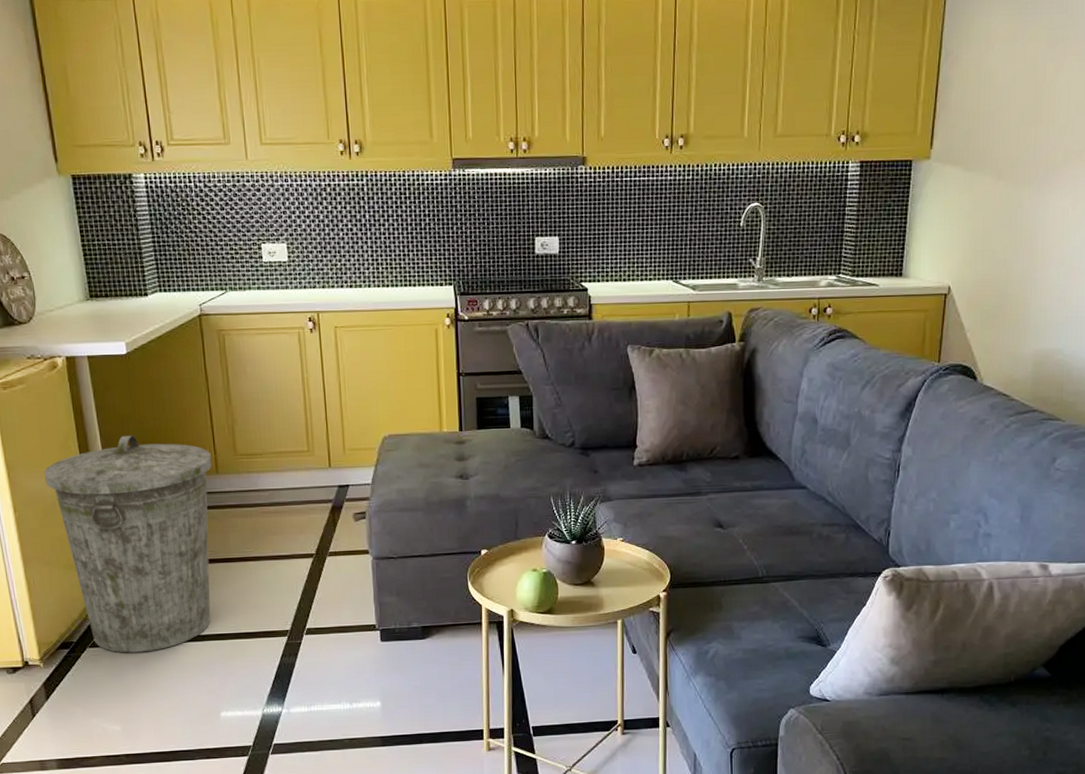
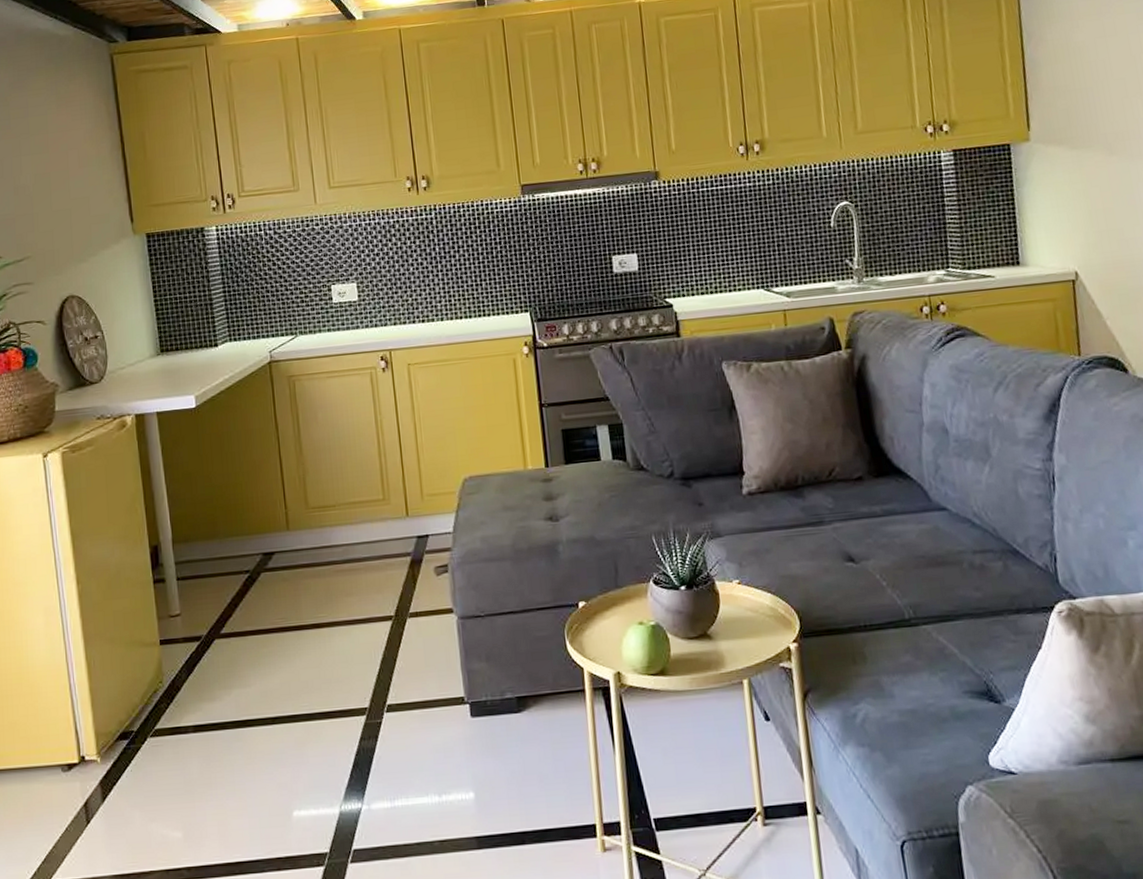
trash can: present [43,436,213,653] -> none [109,494,283,742]

